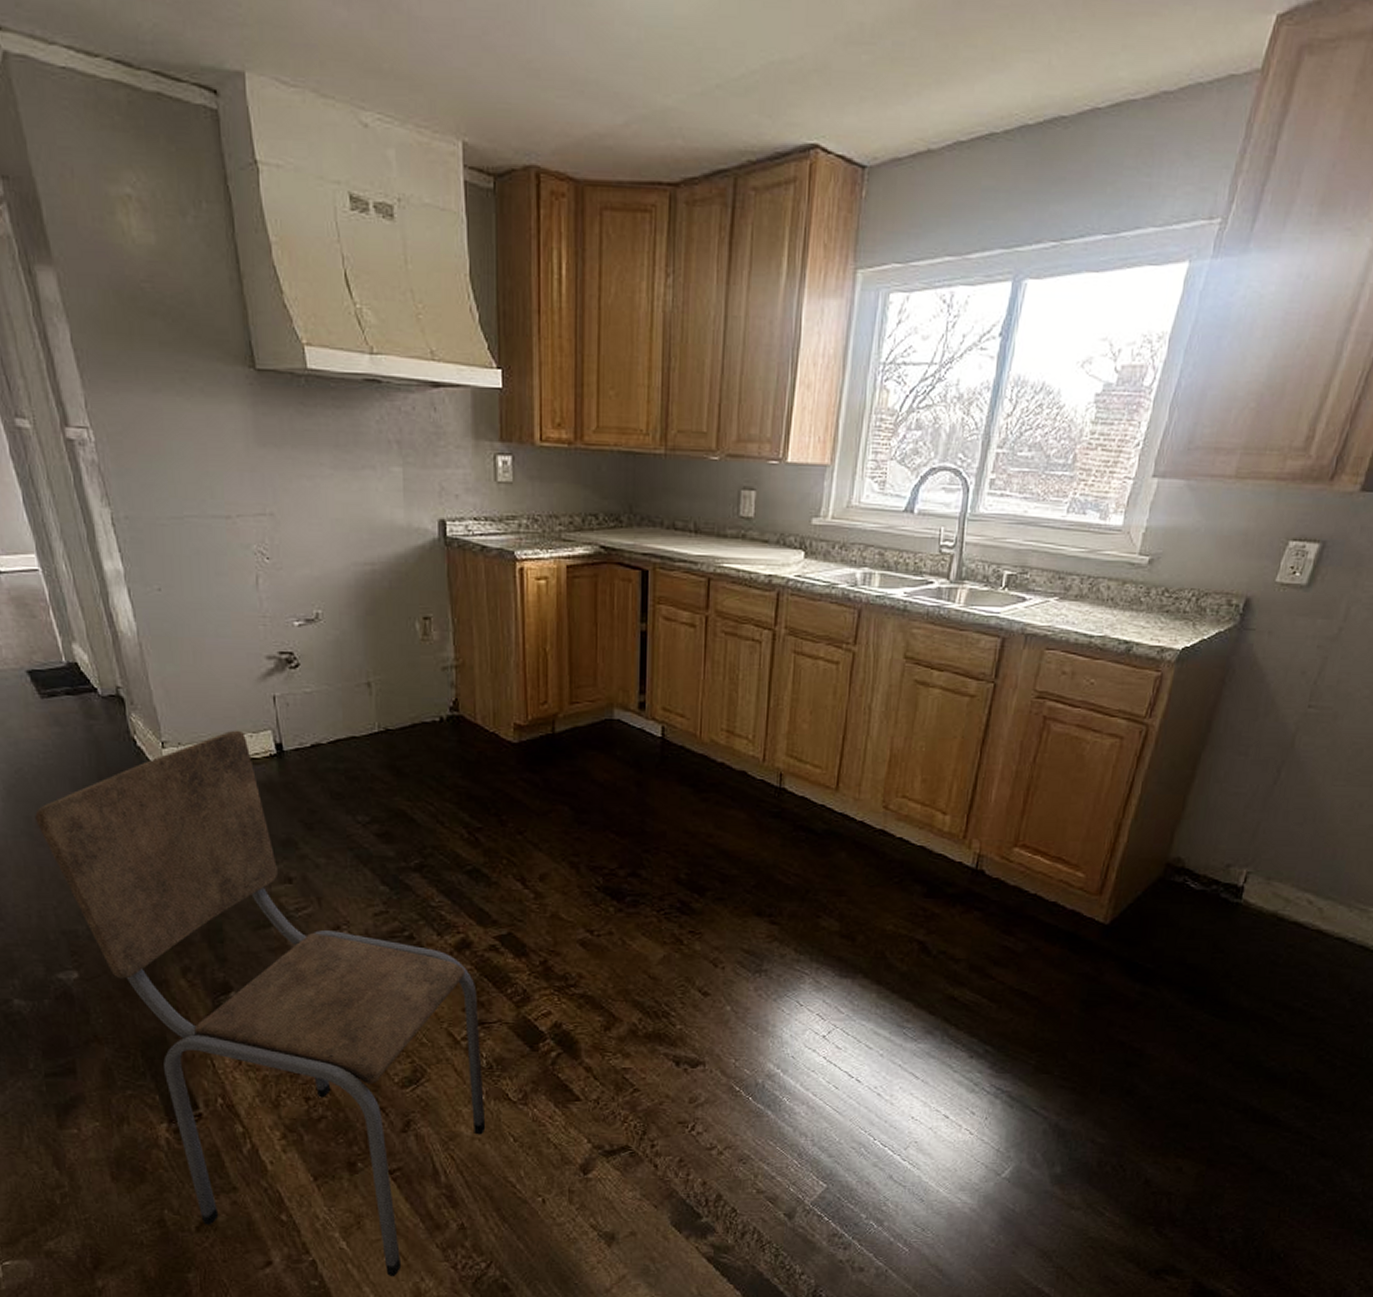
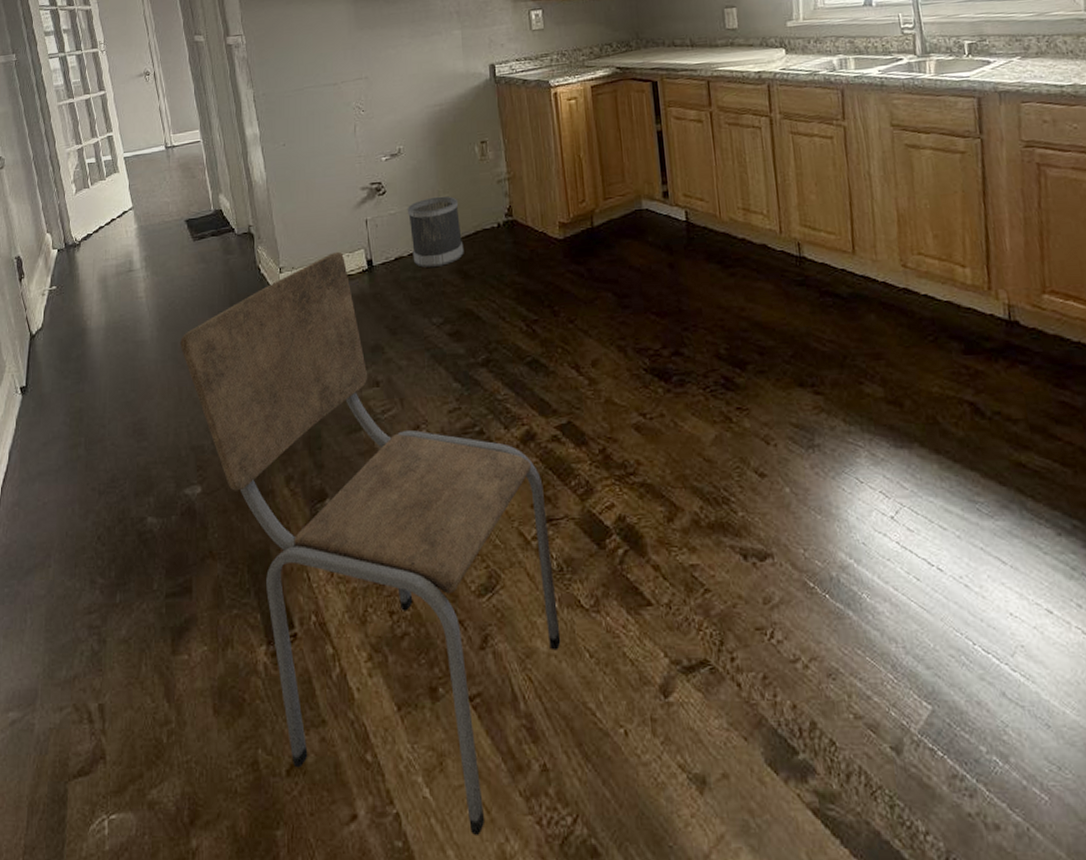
wastebasket: none [326,677,398,759] -> present [407,196,464,268]

